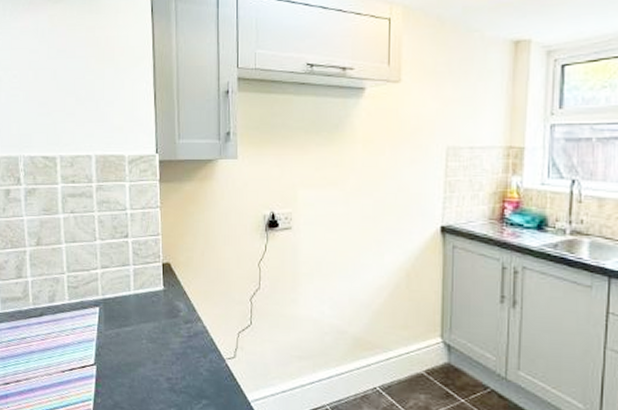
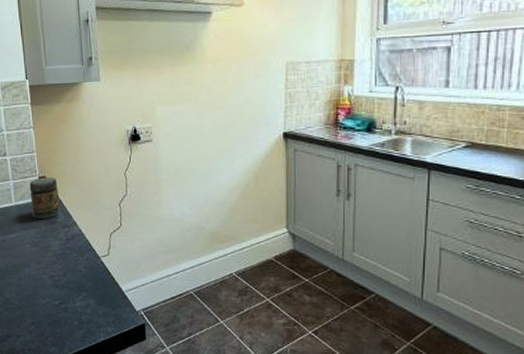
jar: none [151,263,183,312] -> present [29,177,60,219]

